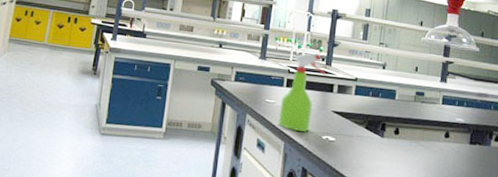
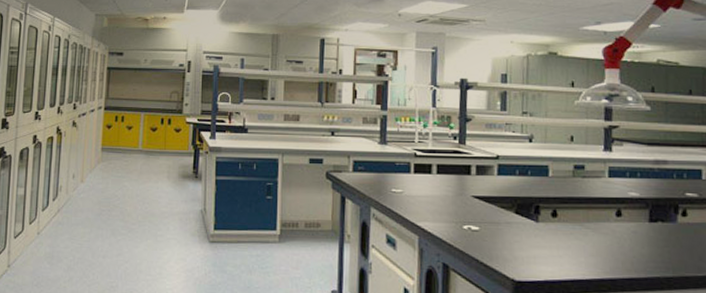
spray bottle: present [278,53,326,133] -> none [408,132,461,224]

